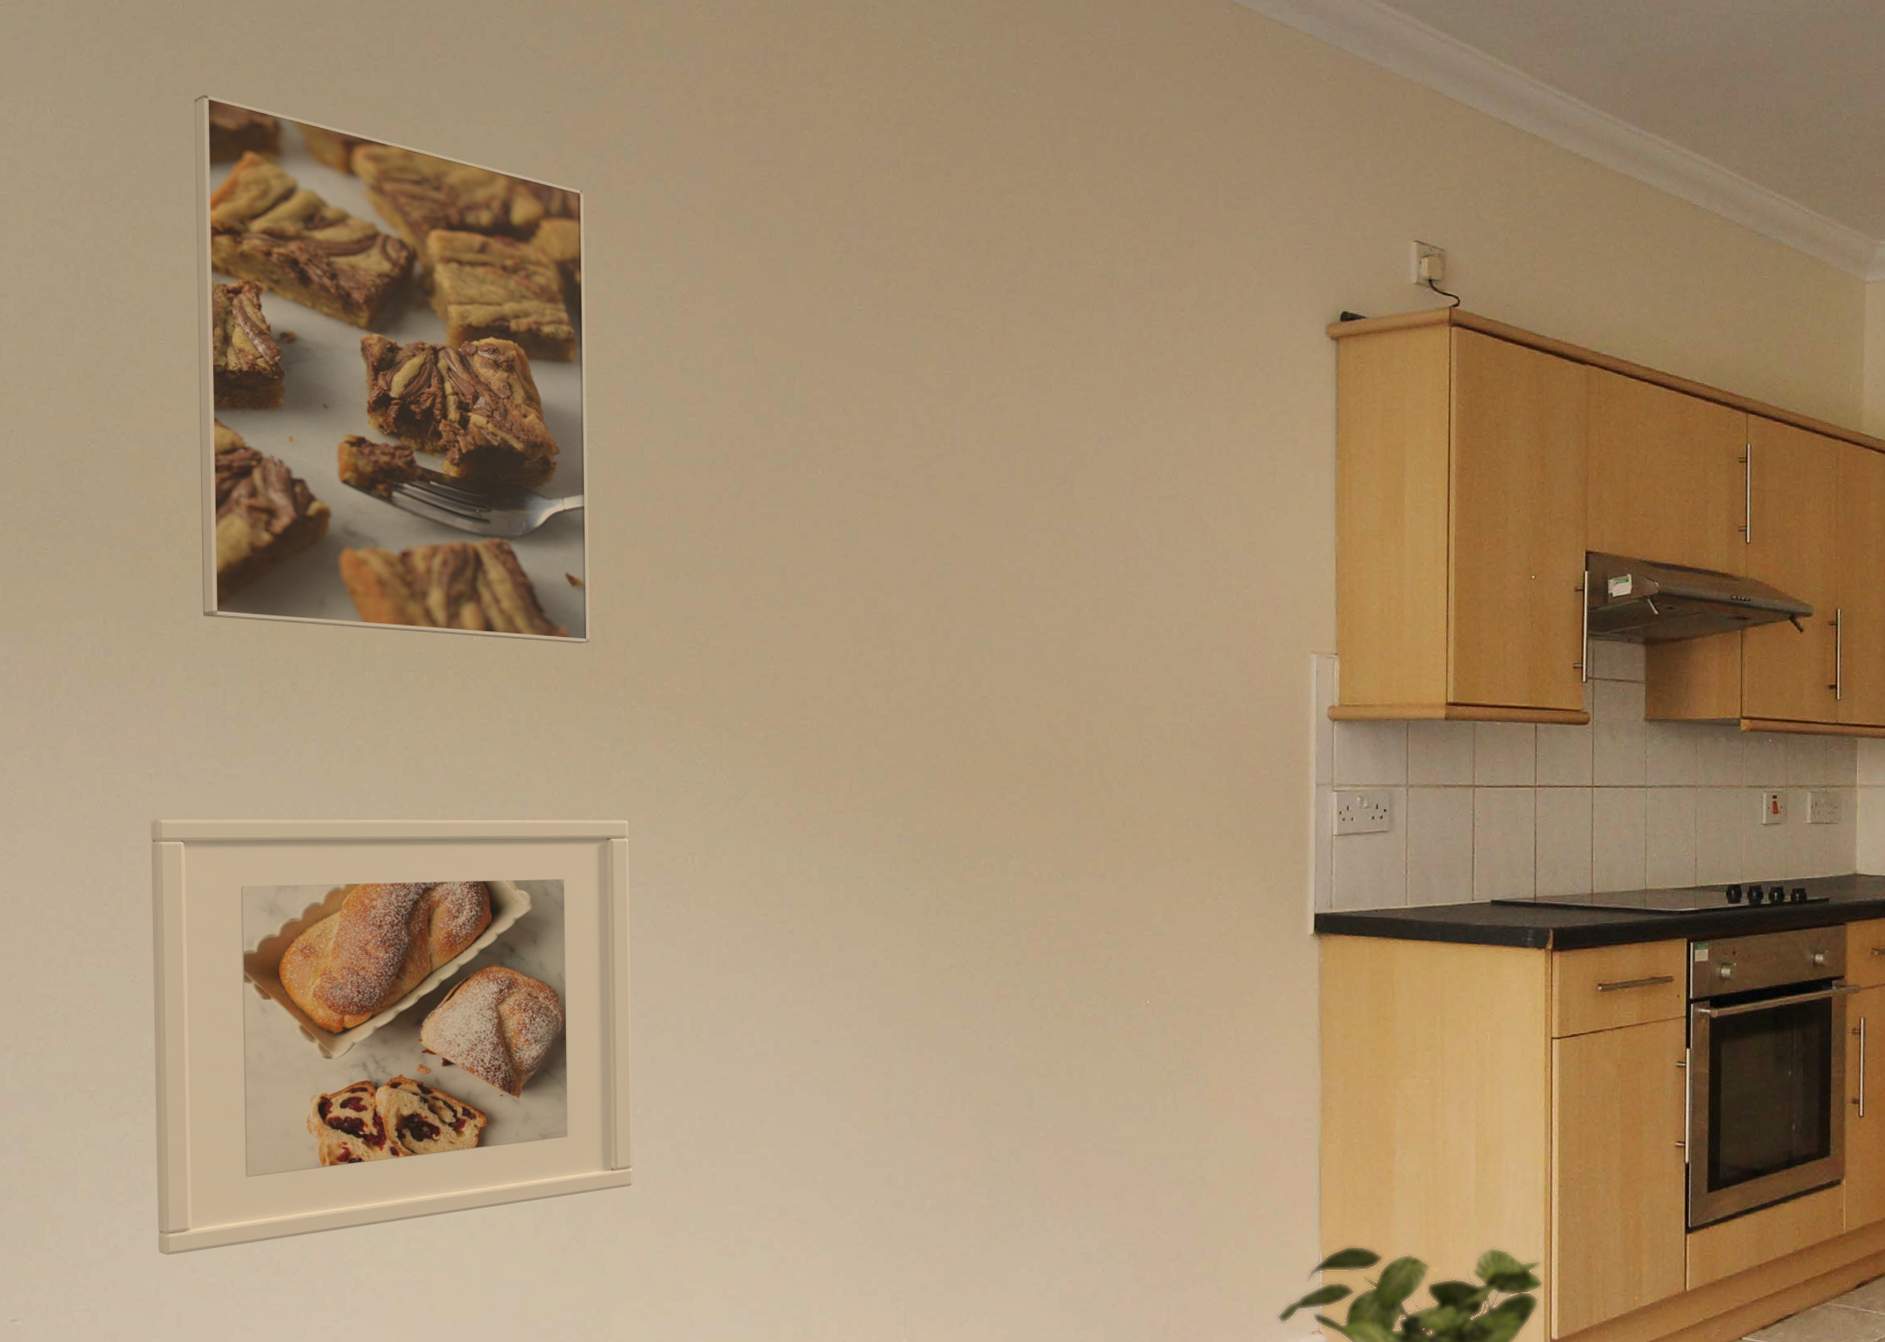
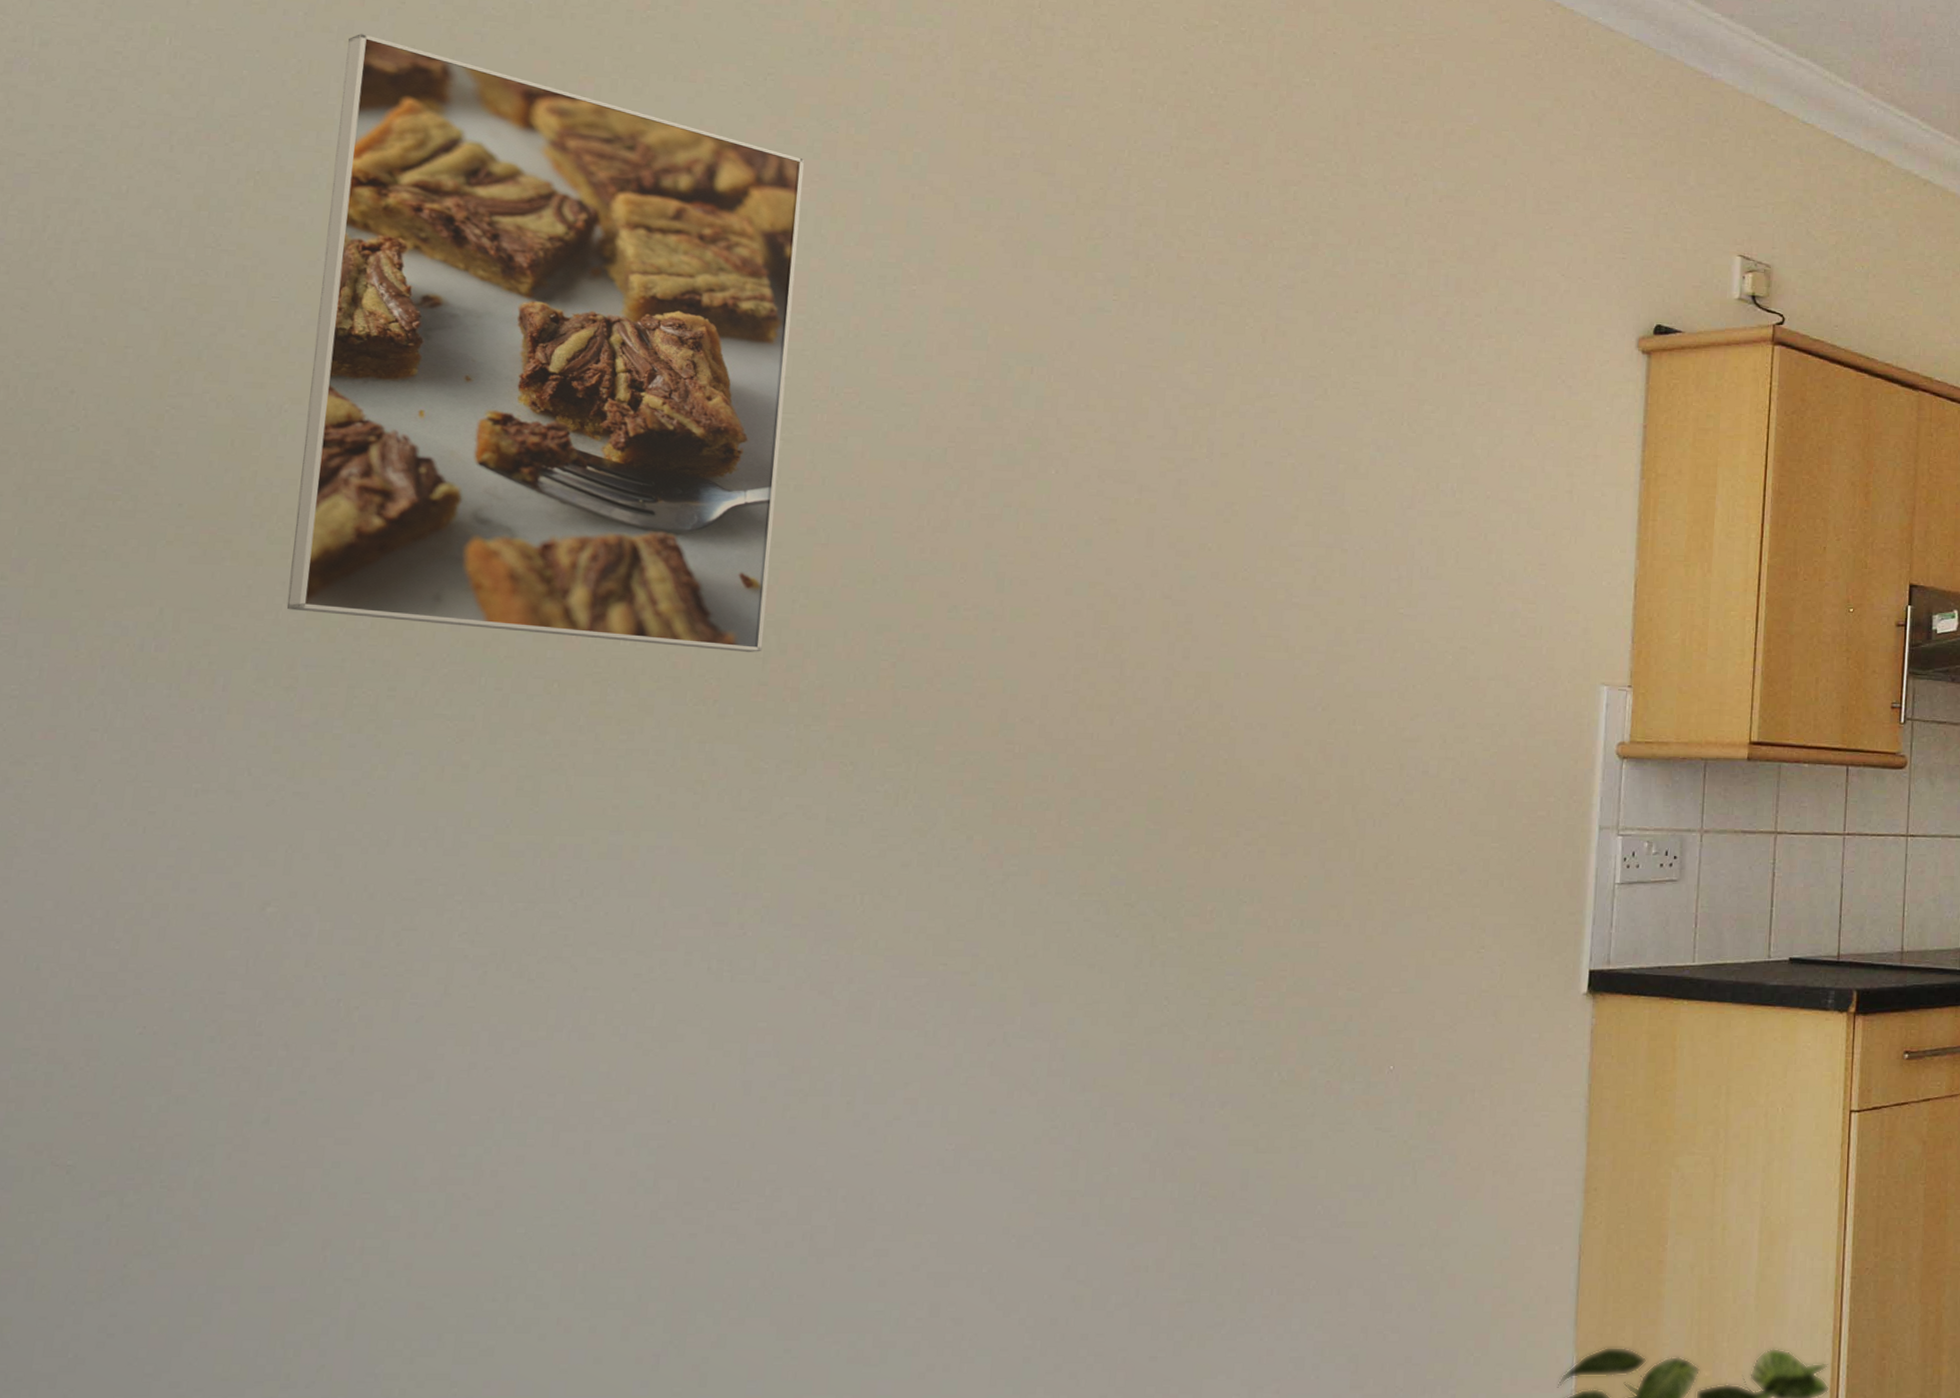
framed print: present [150,819,633,1255] -> none [132,842,788,1366]

